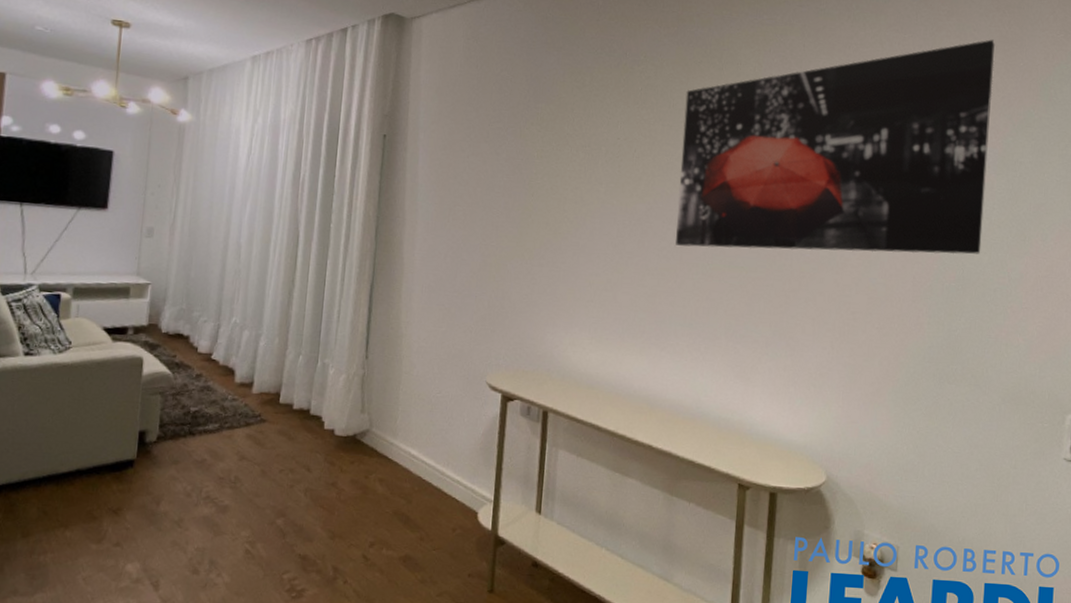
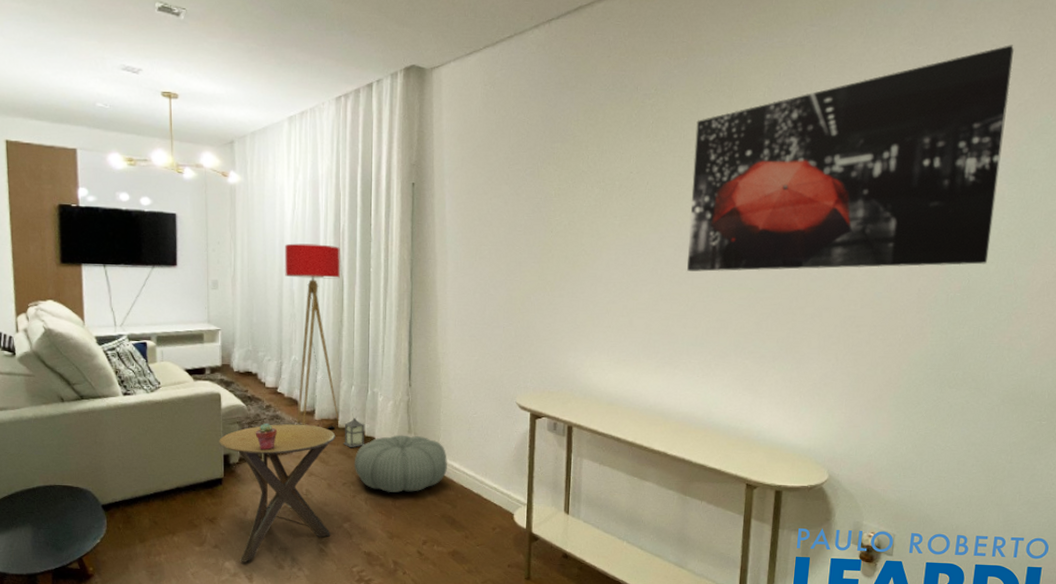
side table: none [135,396,276,565] -> present [219,423,336,562]
potted succulent: none [180,395,207,428] -> present [255,423,278,451]
floor lamp: none [231,191,298,406] -> present [285,243,341,430]
lantern: none [284,381,311,428] -> present [344,408,365,448]
pouf: none [294,414,405,483] -> present [354,435,447,493]

